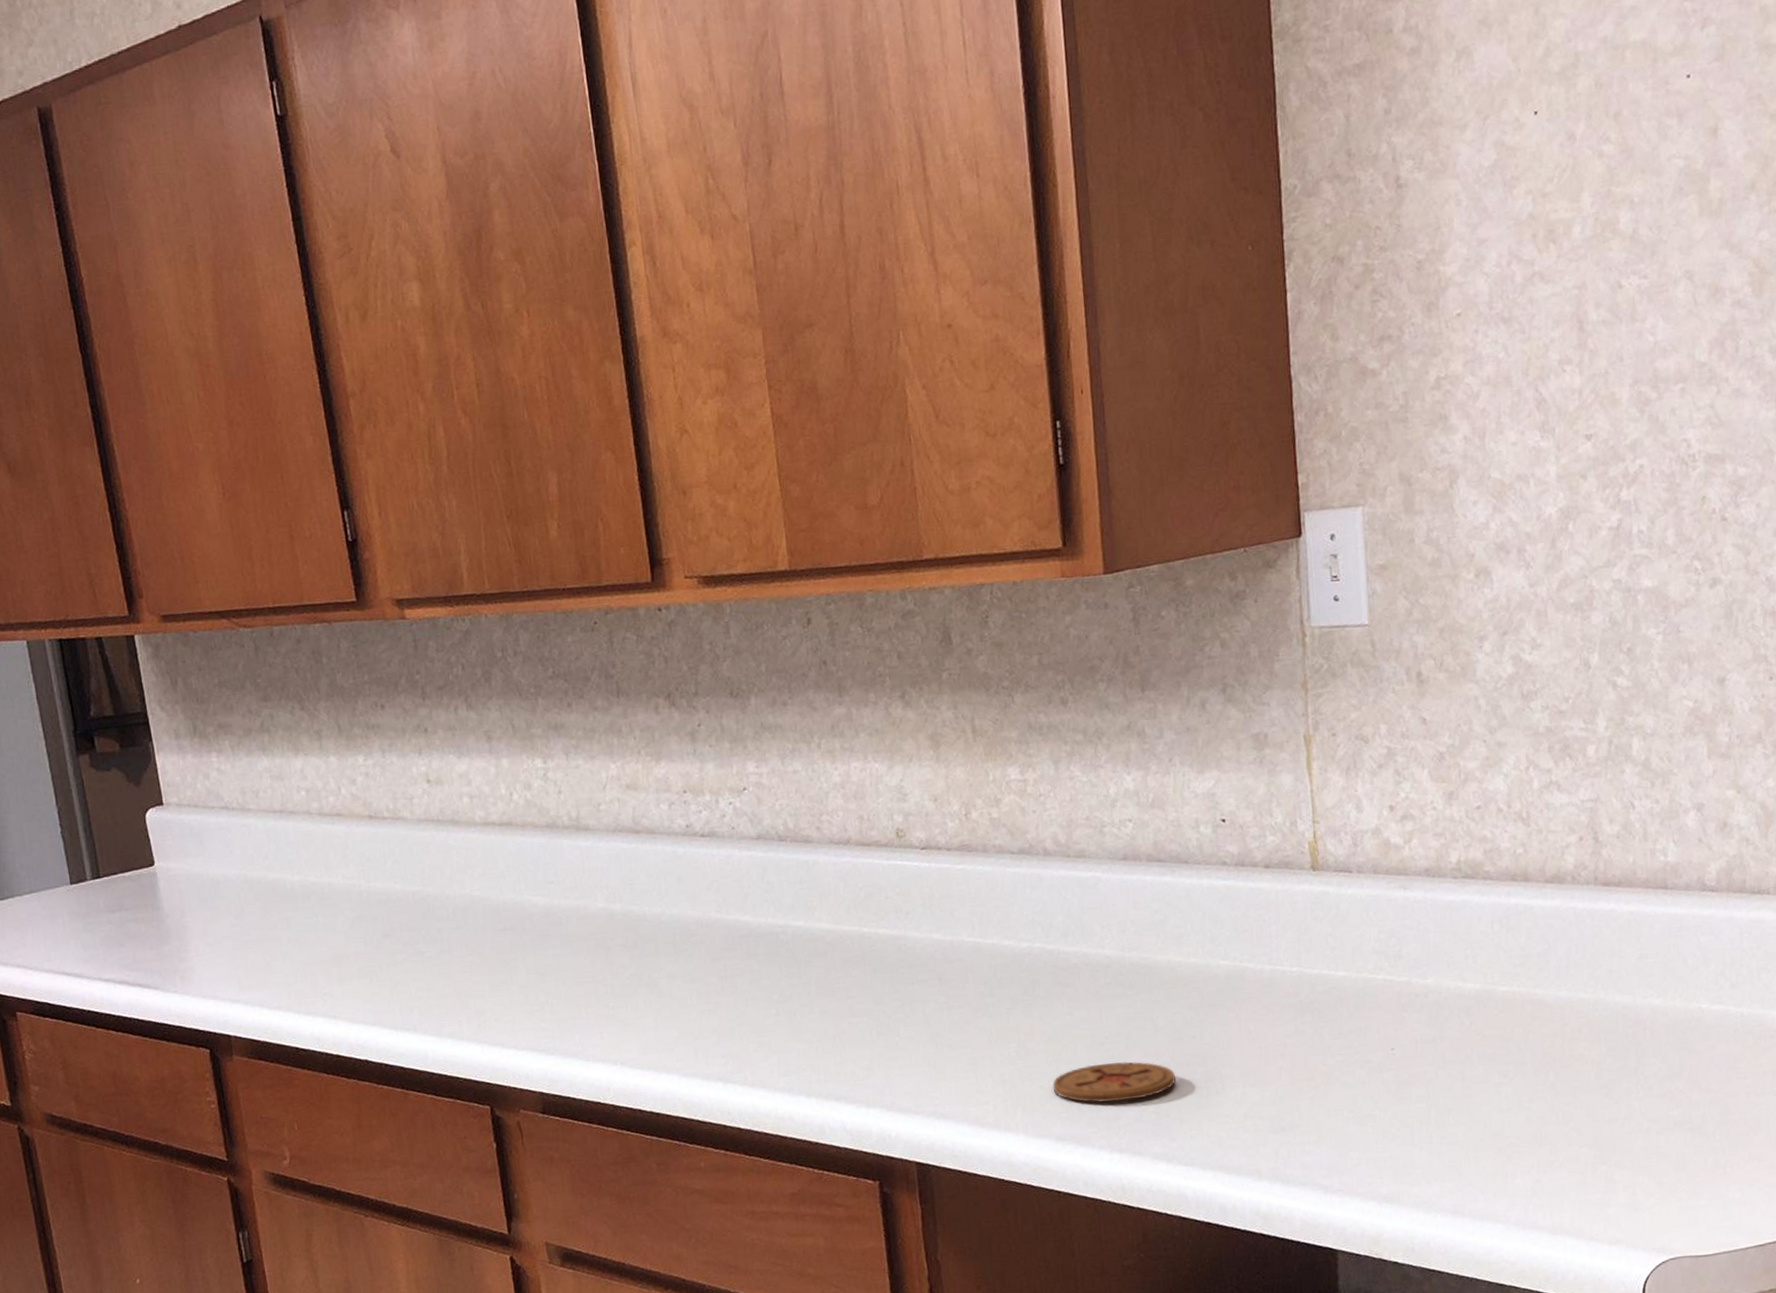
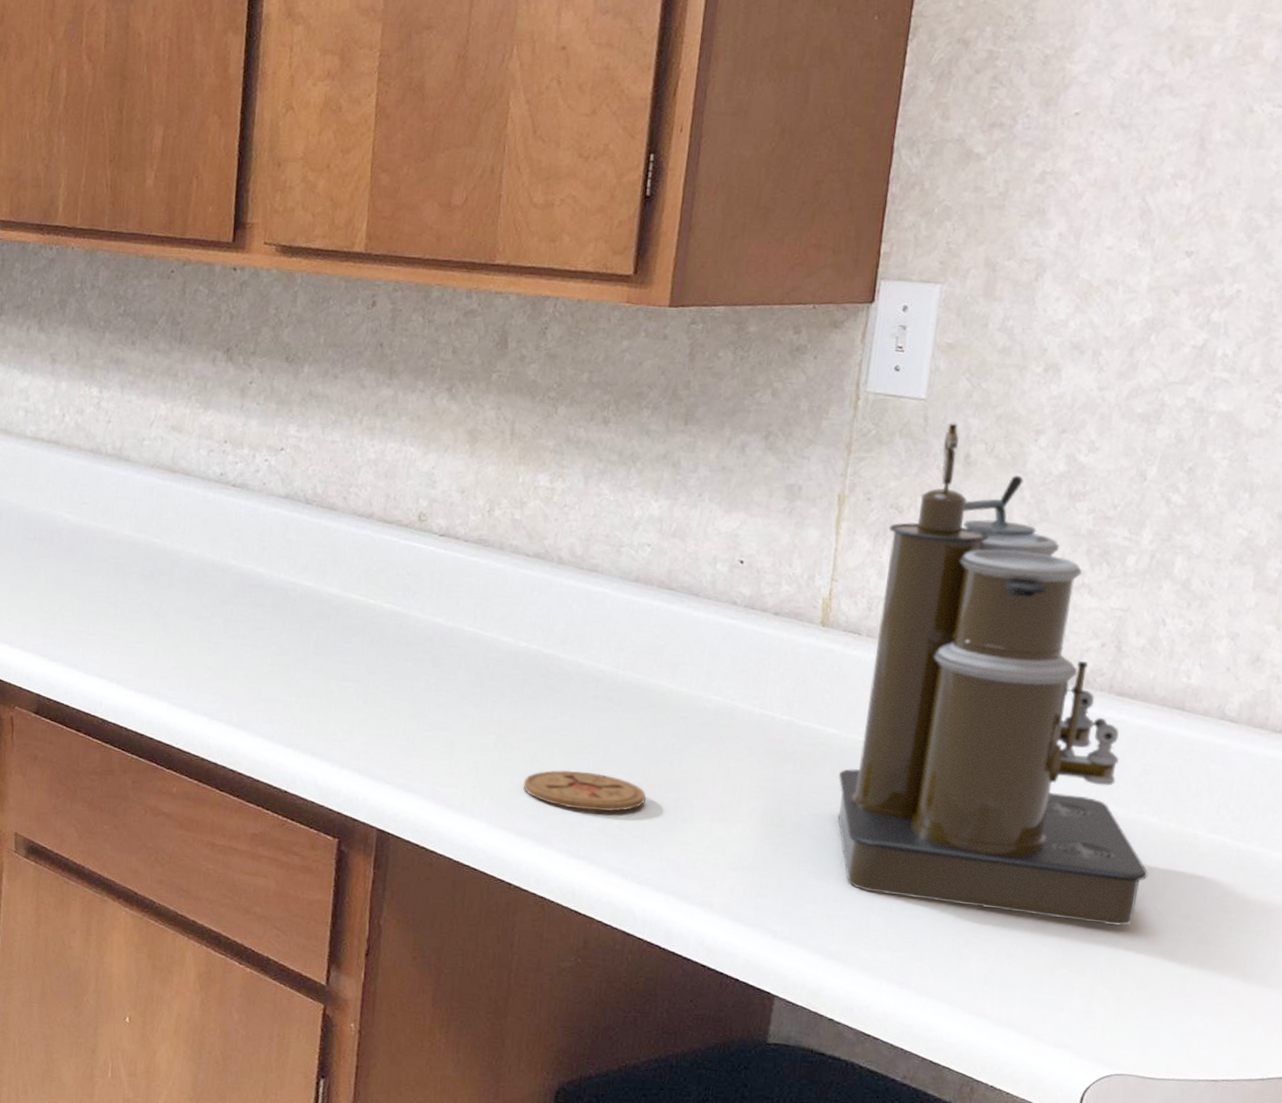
coffee maker: none [1356,643,1664,1128] -> present [837,423,1148,926]

